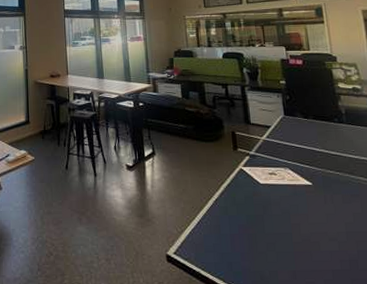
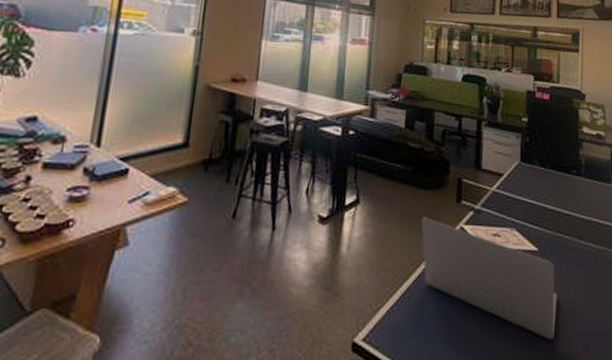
laptop: none [207,162,339,256] -> present [421,217,557,340]

